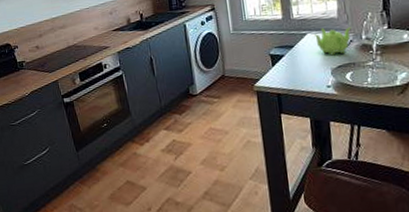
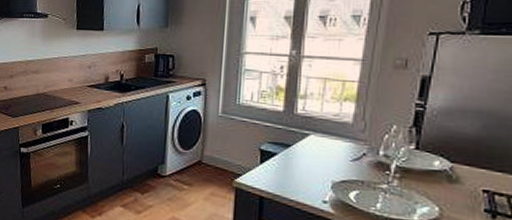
teapot: present [313,27,351,56] -> none [318,132,367,167]

